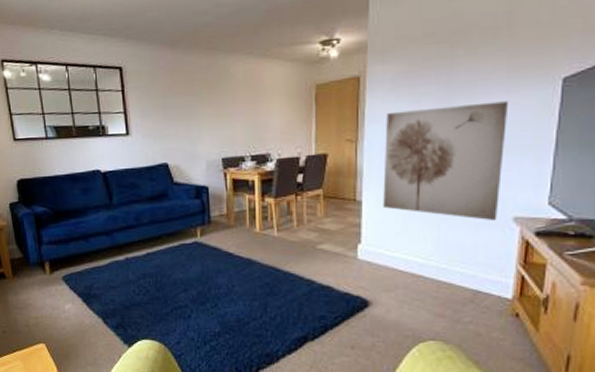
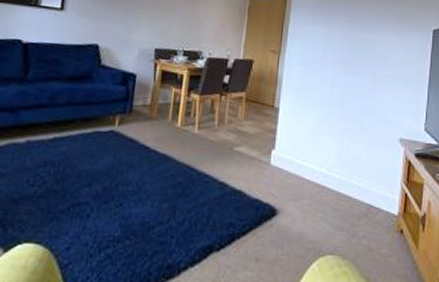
wall art: present [383,101,509,222] -> none [297,33,397,141]

